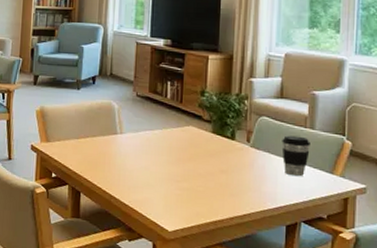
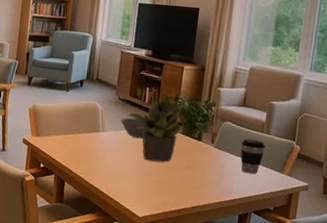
bowl: none [140,116,176,140] -> present [120,117,151,138]
potted plant: none [147,88,215,167] -> present [127,94,186,162]

